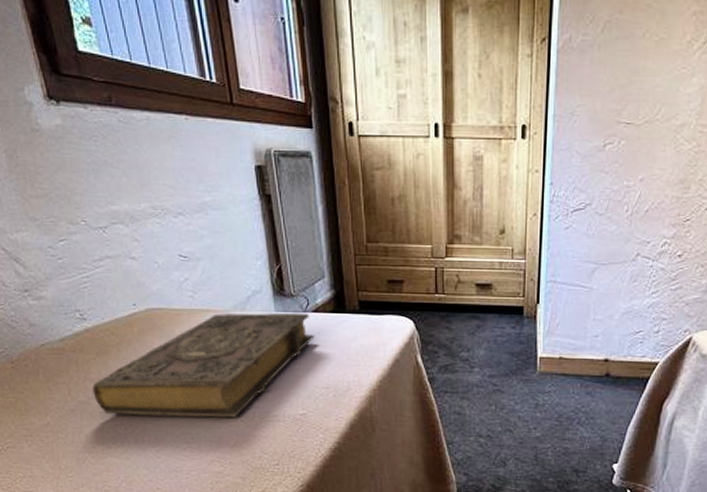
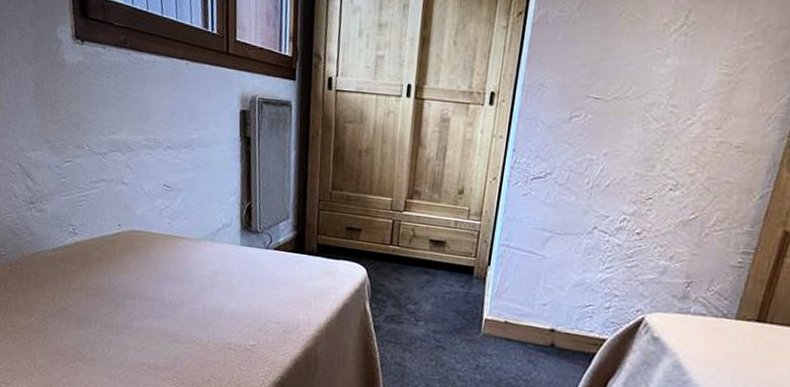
book: present [92,312,315,418] -> none [73,241,273,340]

